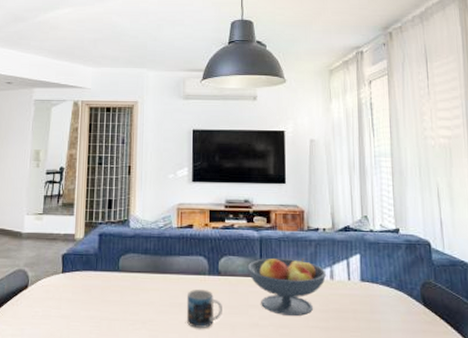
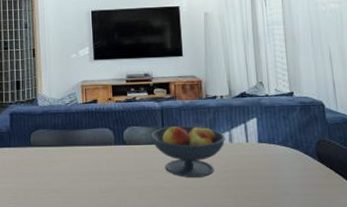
mug: present [186,290,222,328] -> none [95,159,130,193]

